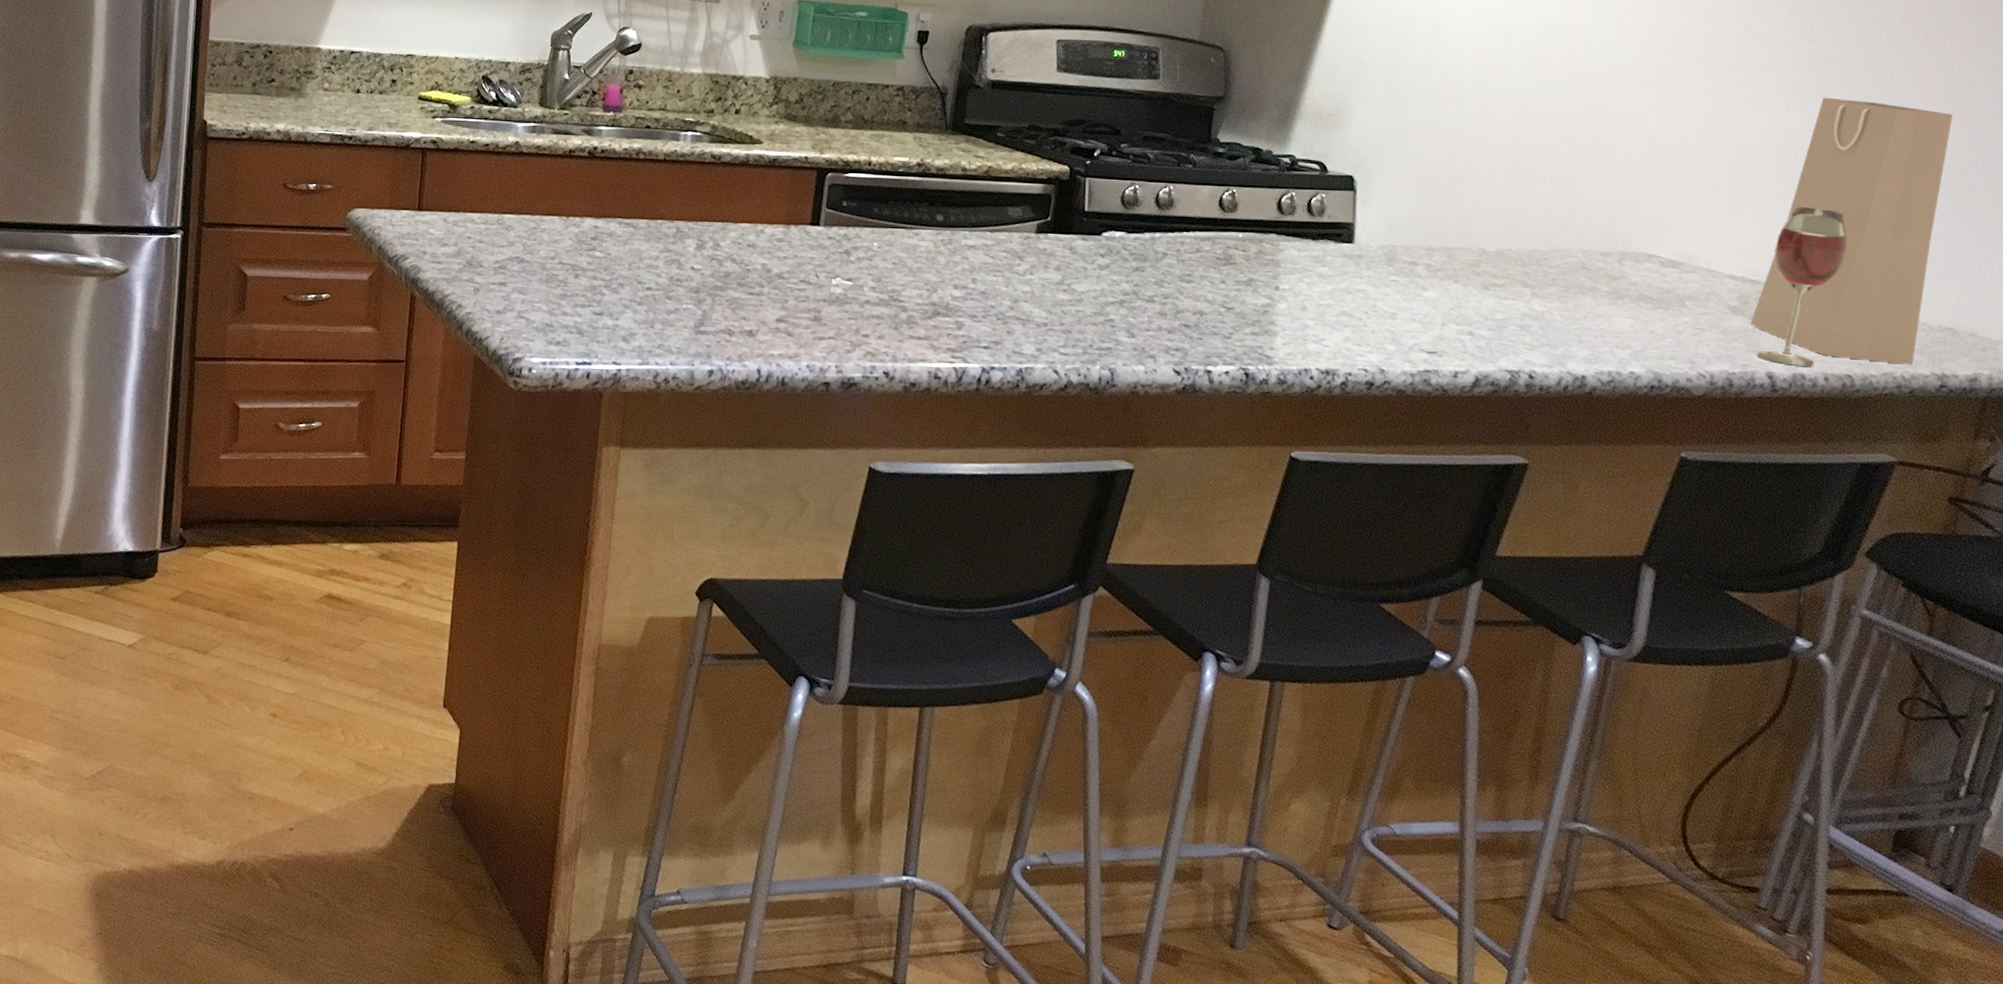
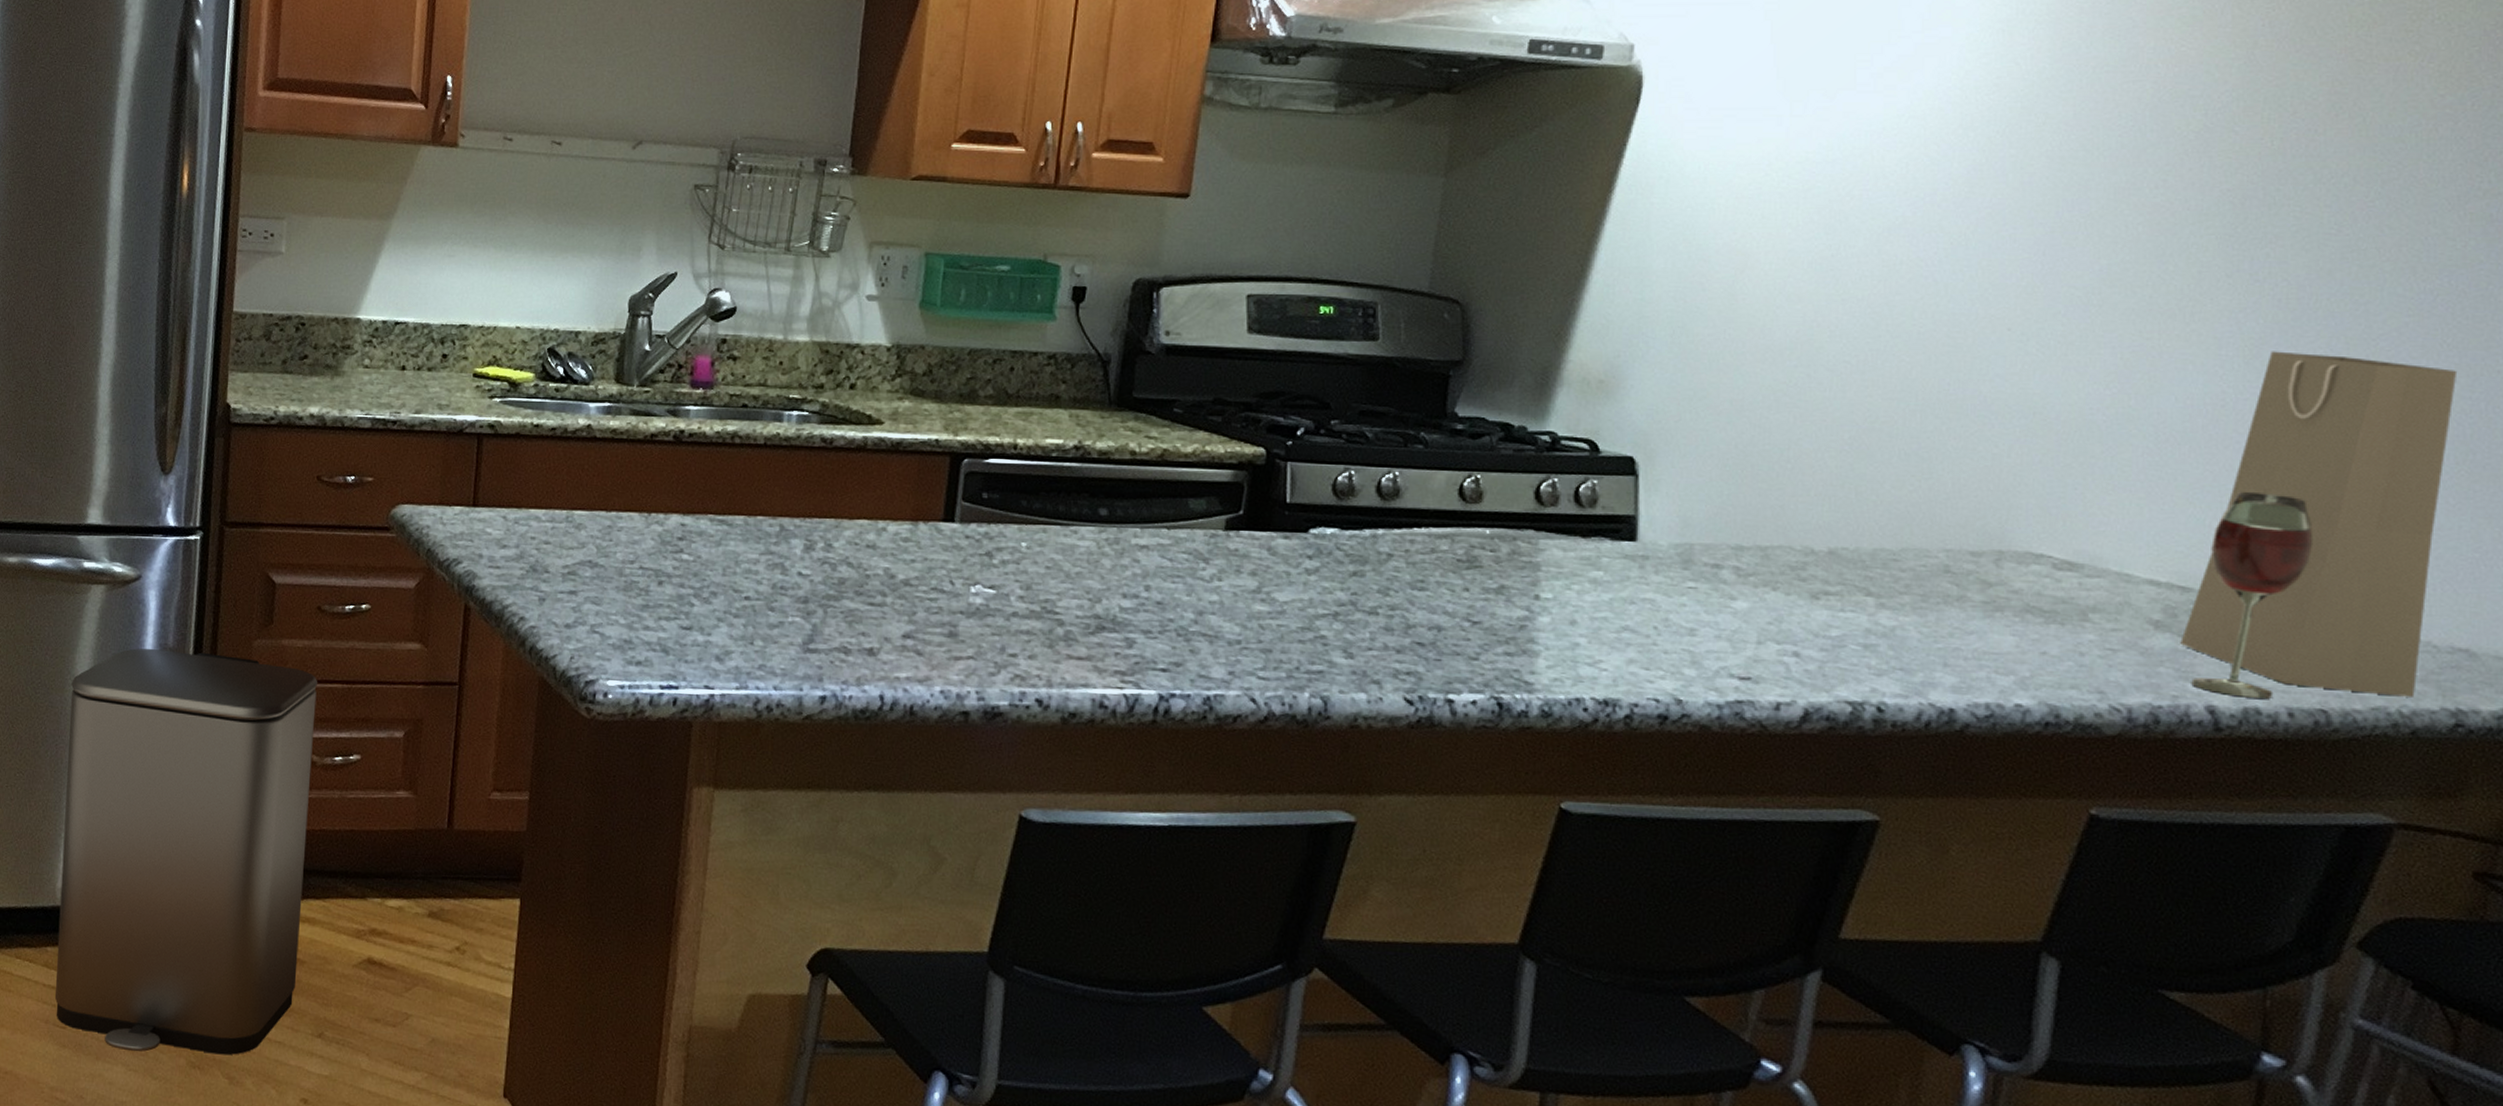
pedal bin: none [55,331,285,678] -> present [55,648,318,1055]

